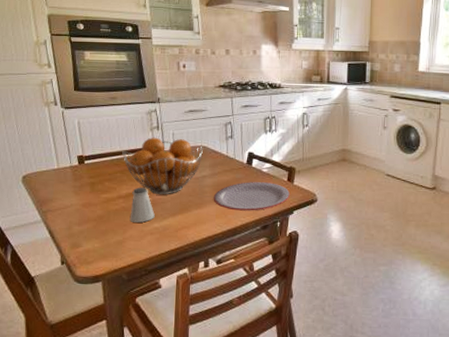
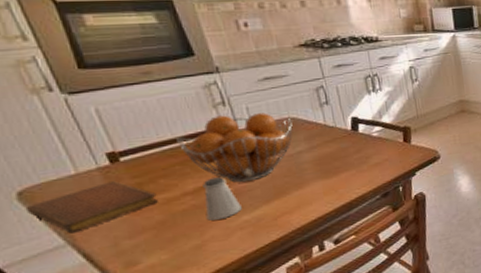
notebook: none [24,178,102,213] -> present [25,181,158,234]
plate: present [213,182,291,211] -> none [316,146,410,184]

